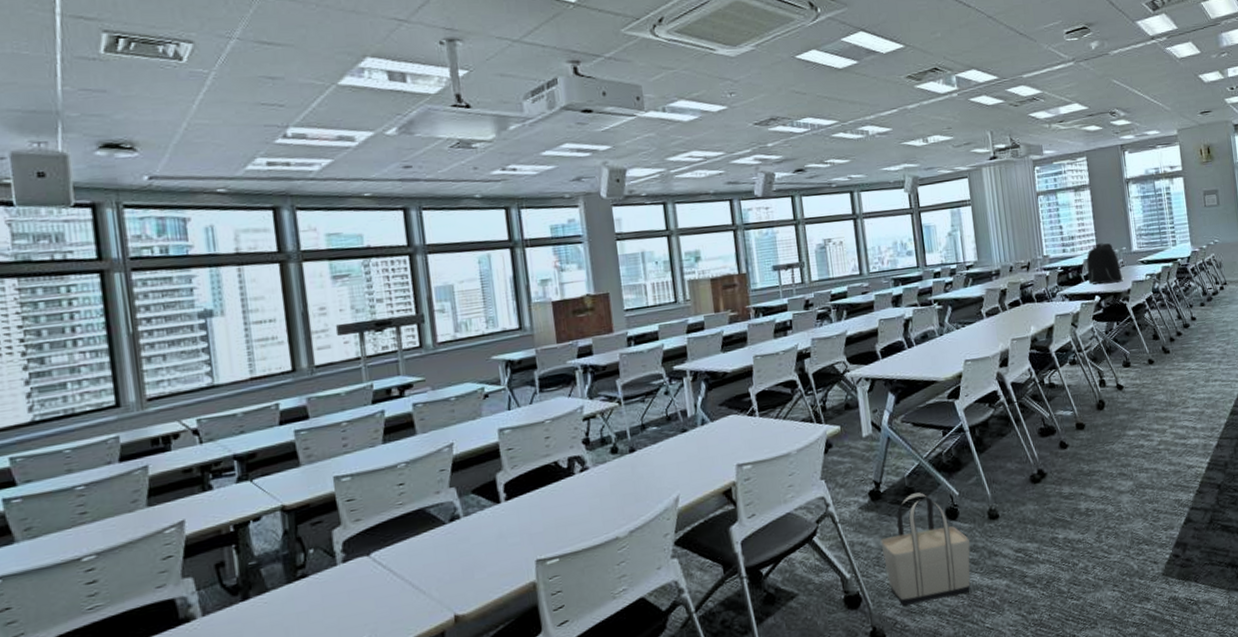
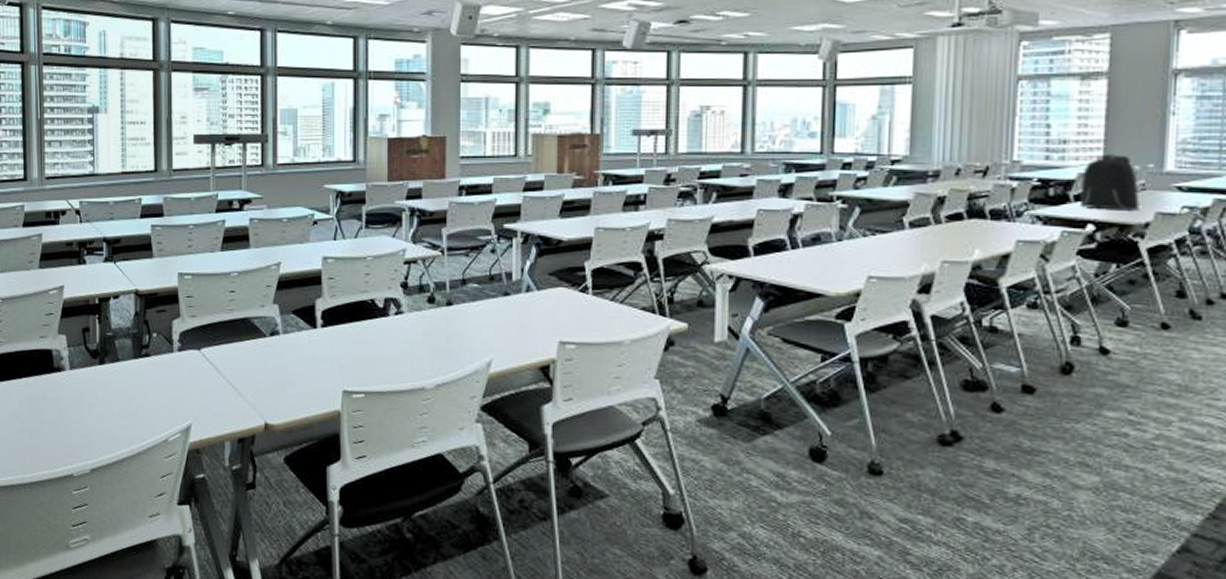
shopping bag: present [880,491,971,606] -> none [718,418,836,552]

